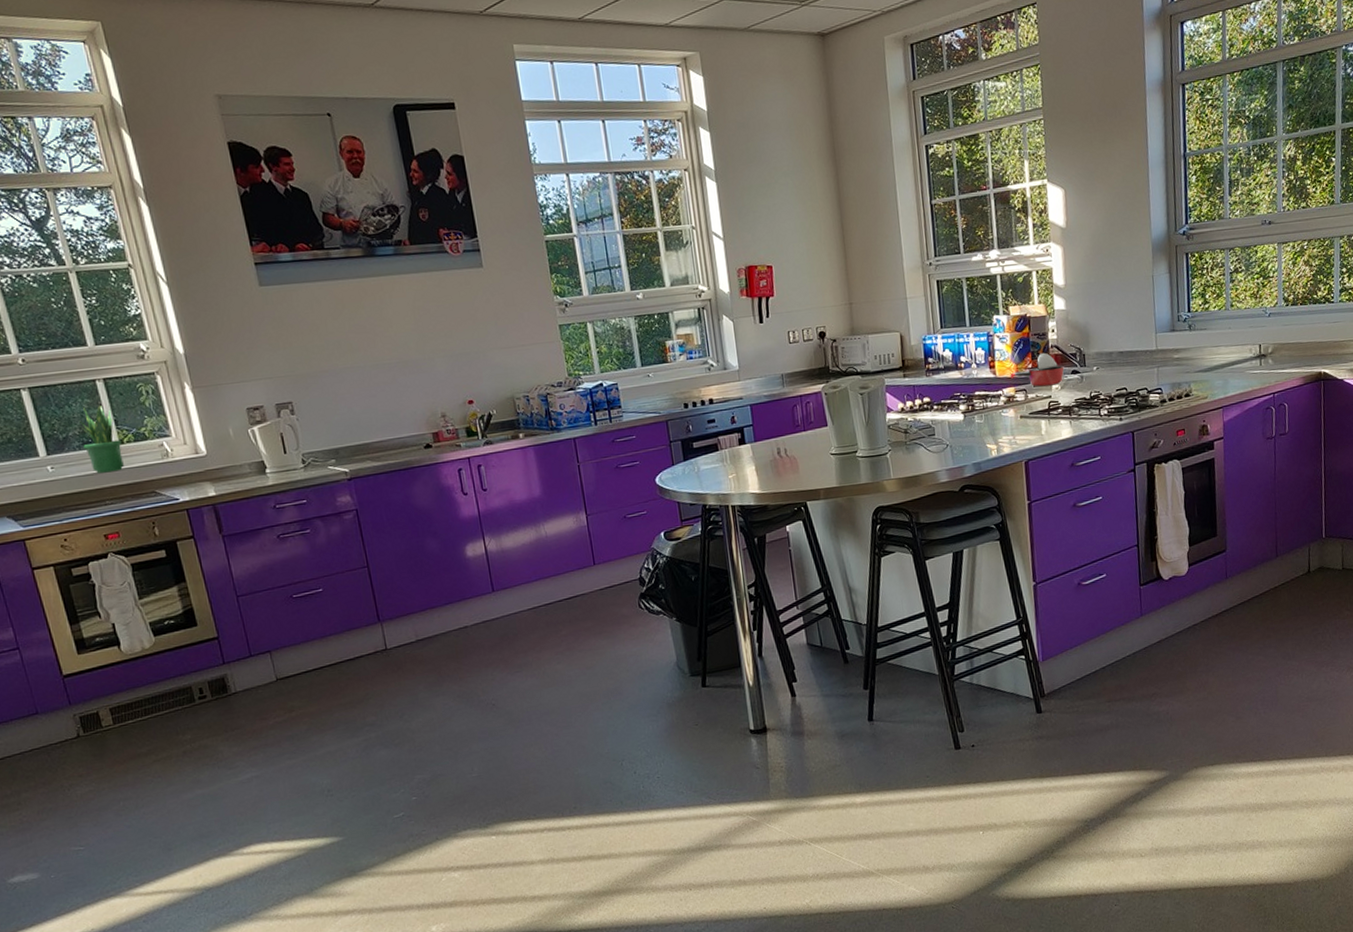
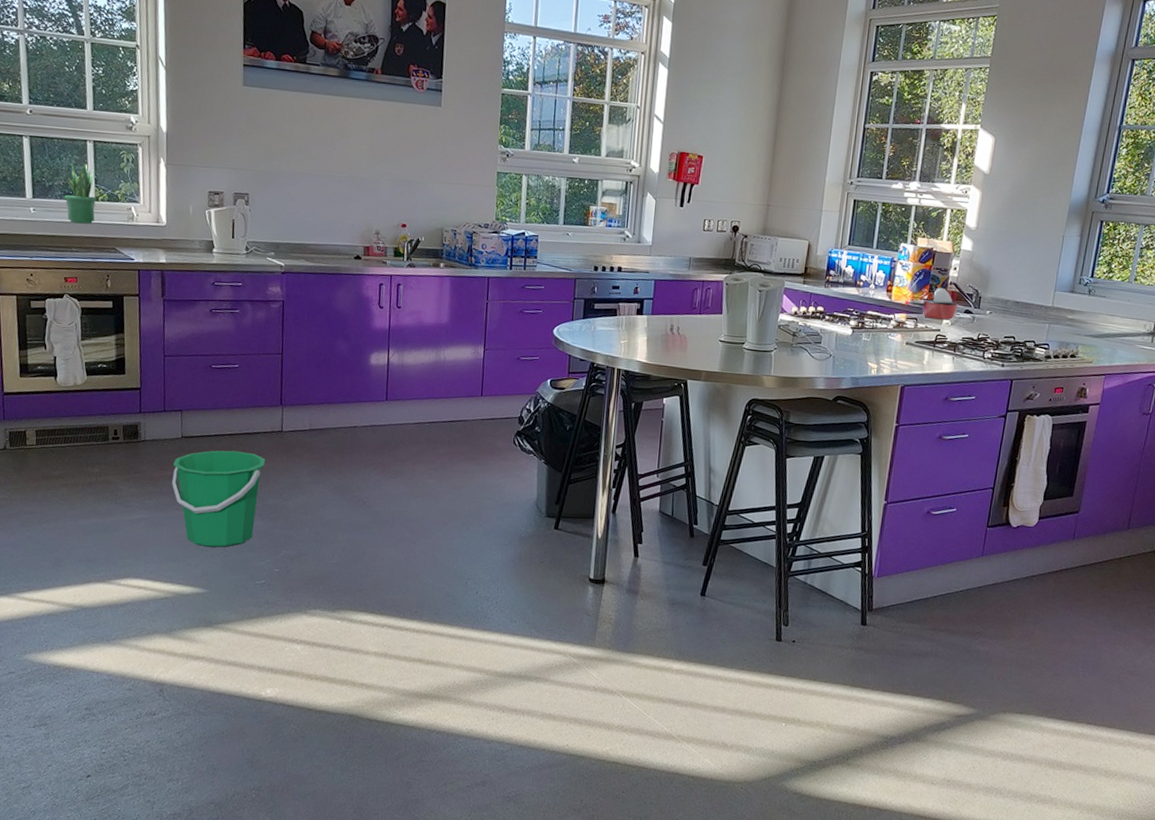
bucket: none [273,680,379,792] -> present [172,450,266,548]

